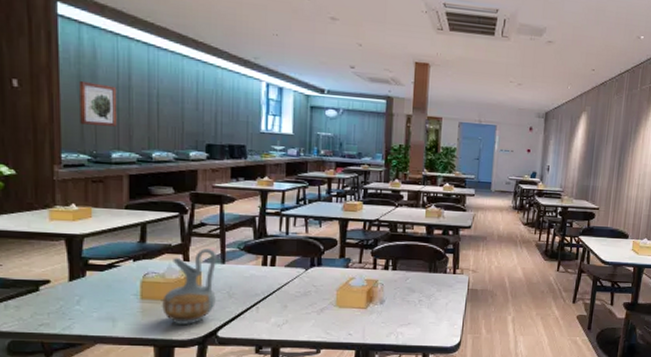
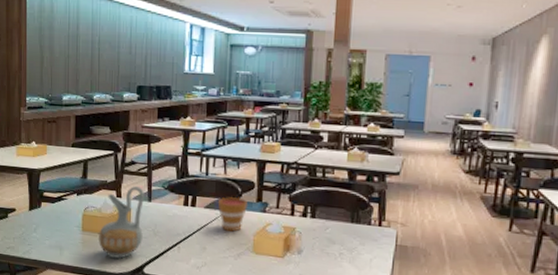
wall art: present [79,80,118,127] -> none [40,32,68,72]
cup: none [299,254,331,288] -> present [217,197,248,232]

